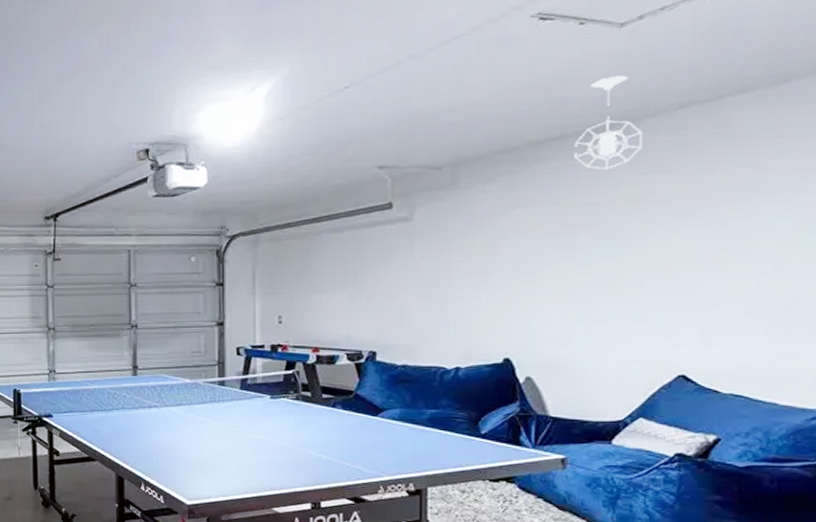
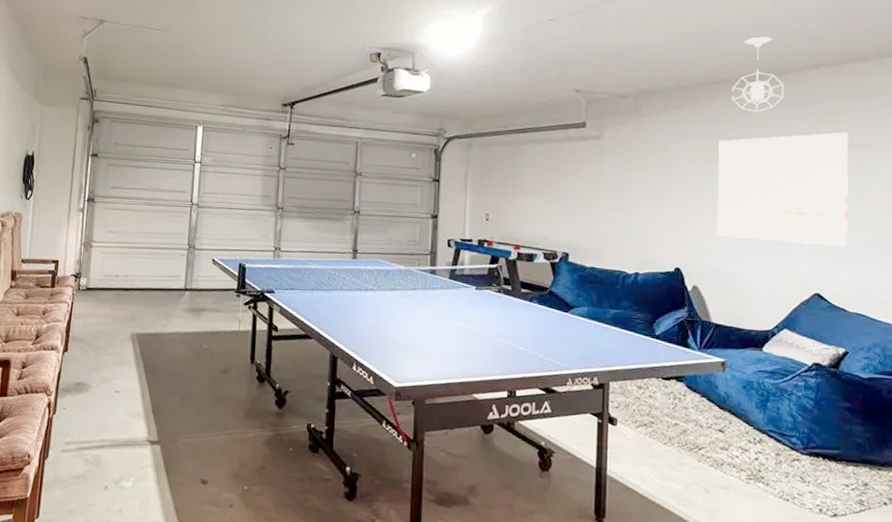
wall art: none [555,182,726,320] -> present [717,132,849,248]

